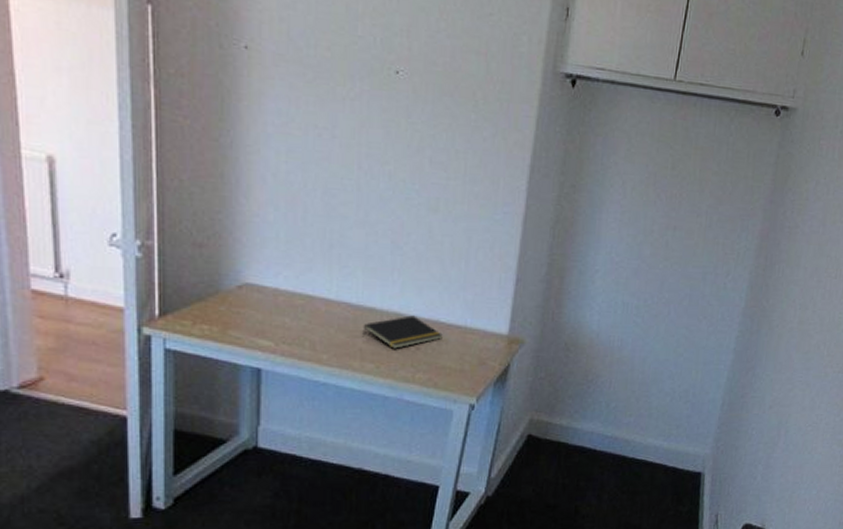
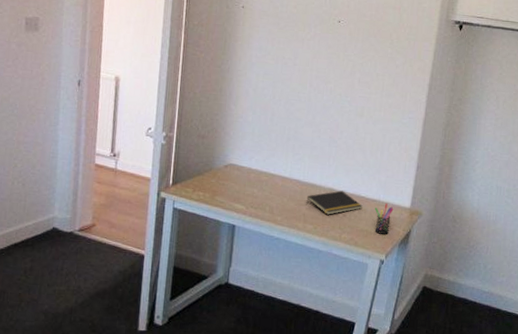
pen holder: none [459,329,486,371] -> present [374,203,394,234]

